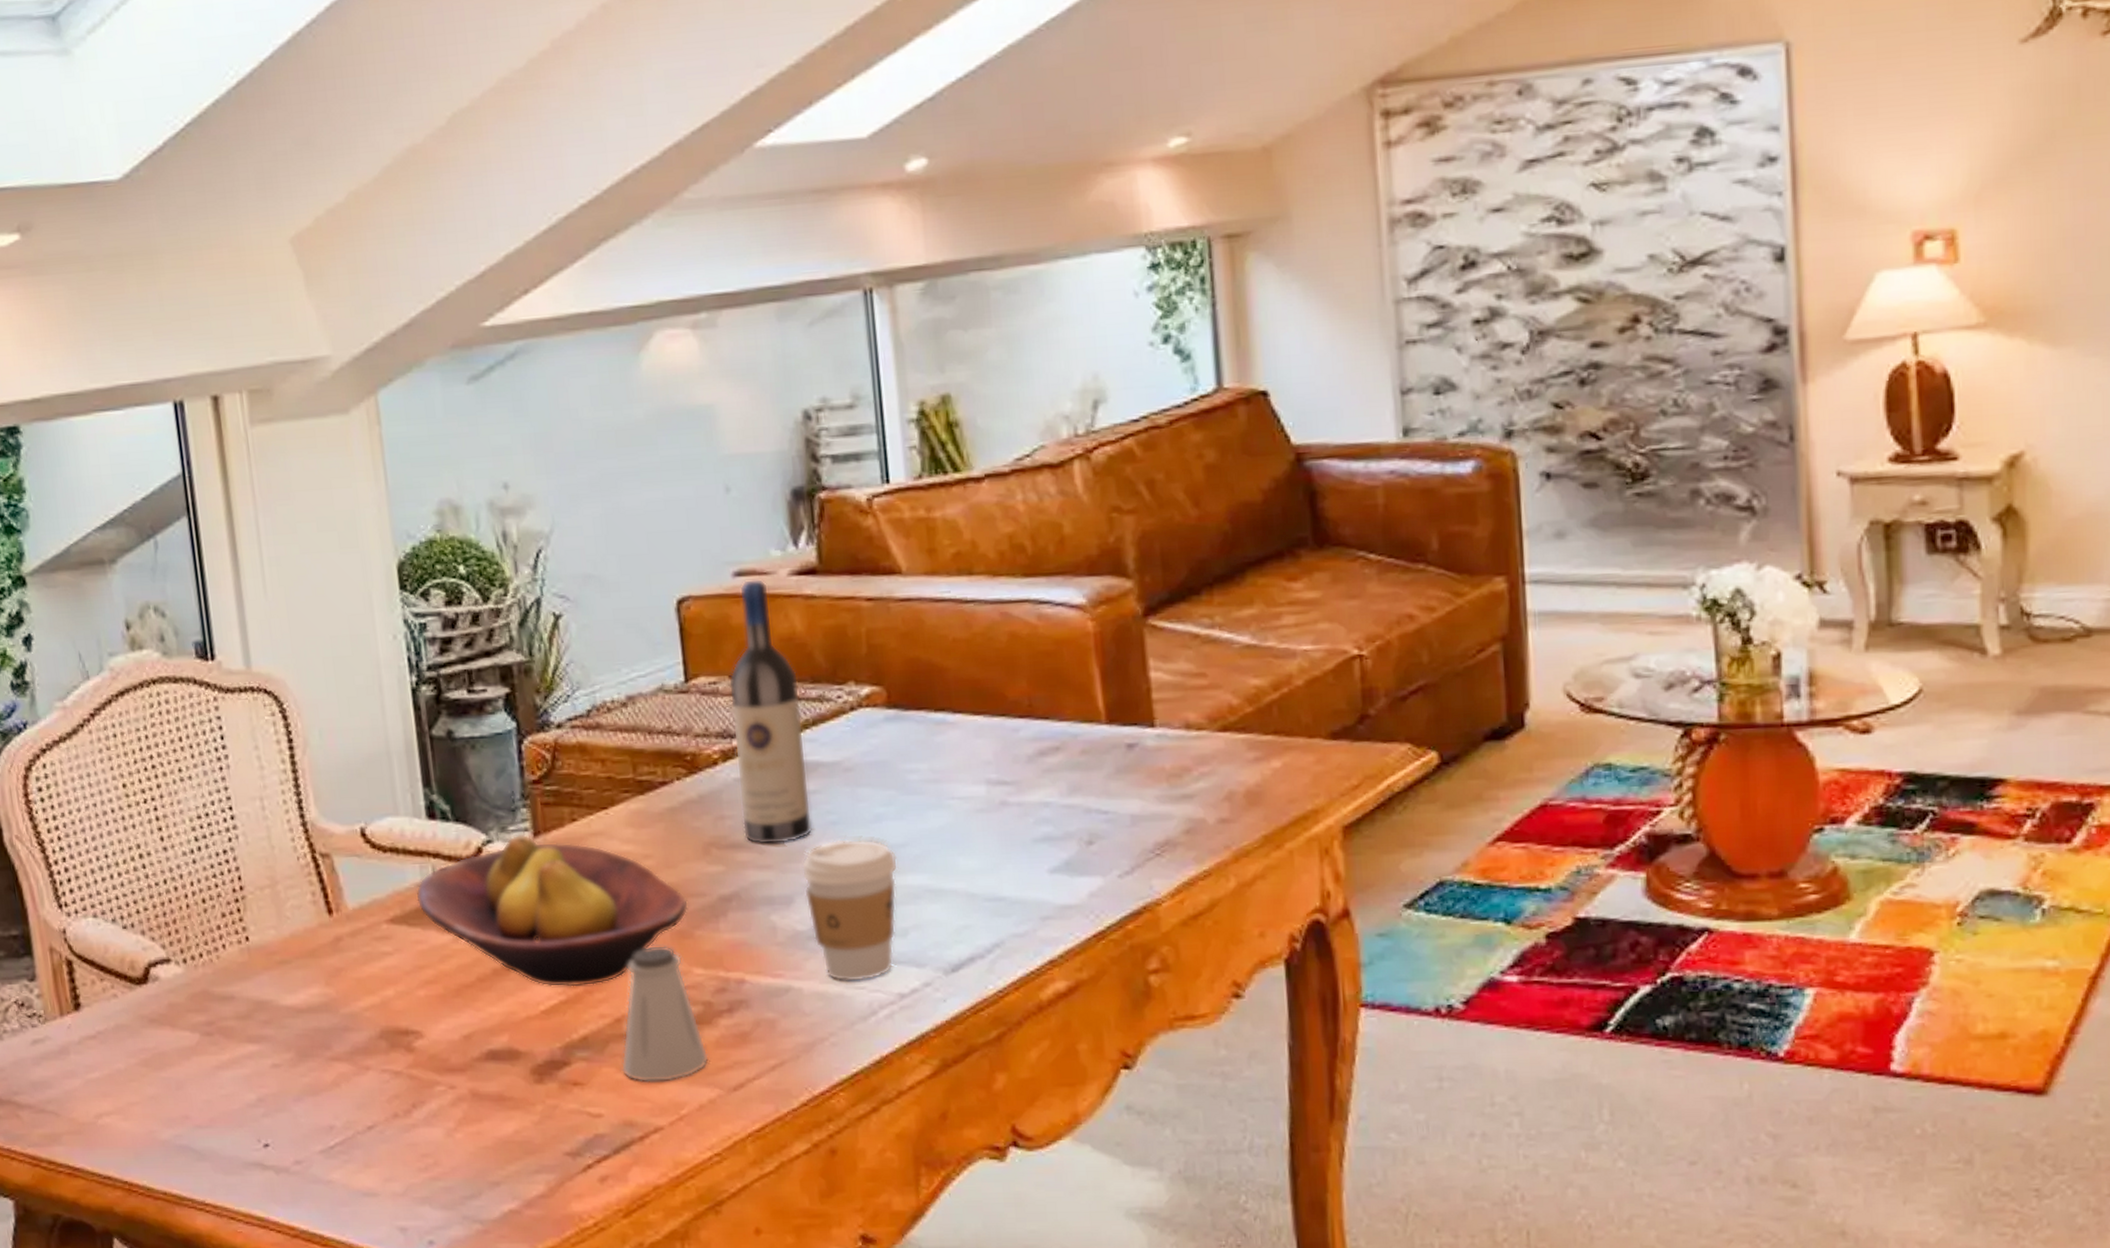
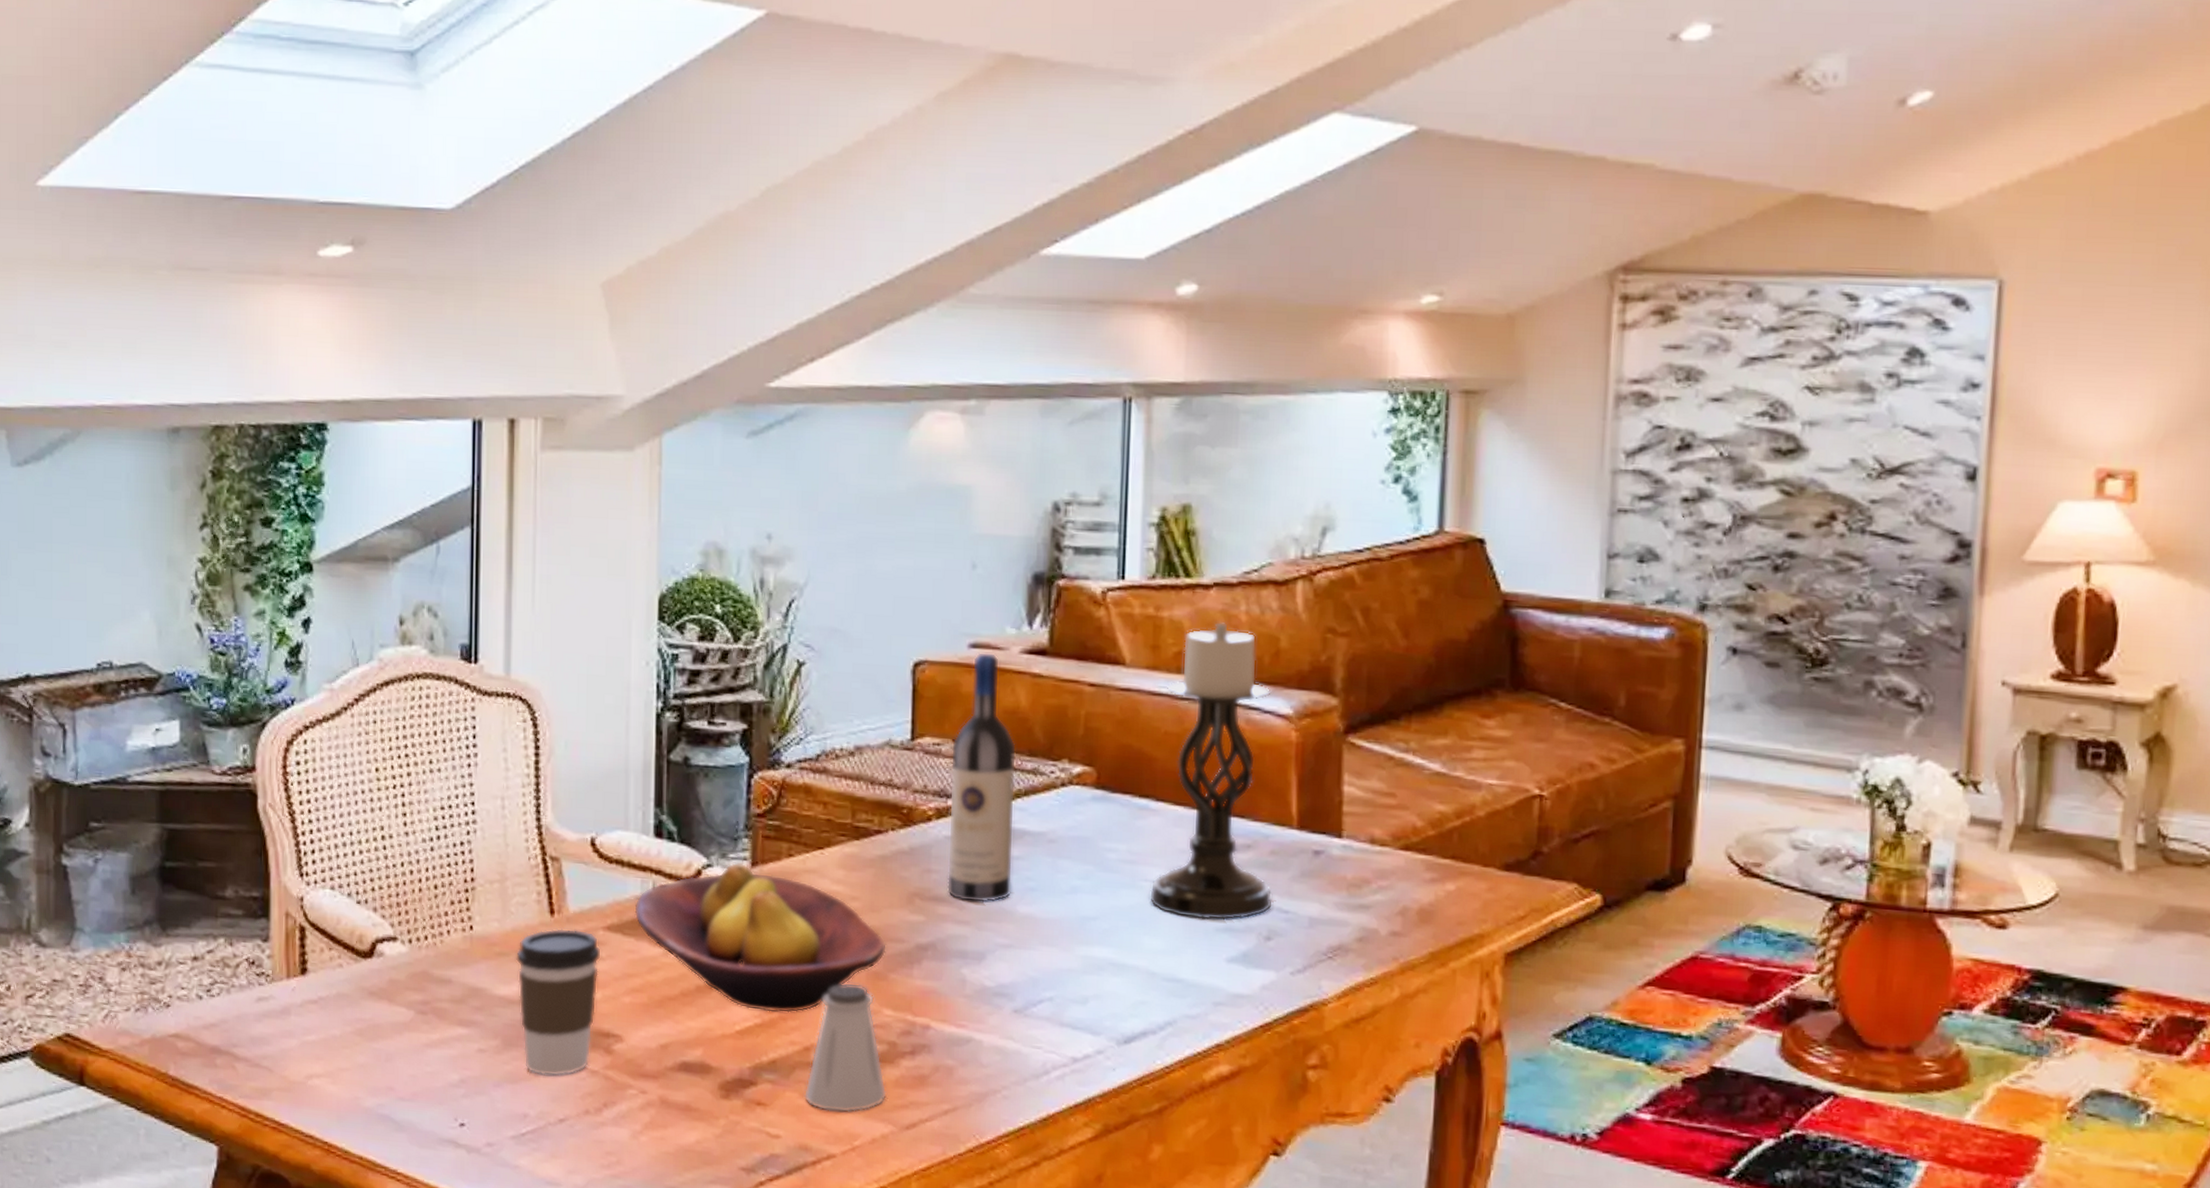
coffee cup: none [297,926,391,1084] -> present [515,928,600,1077]
coffee cup: present [802,839,898,982] -> none [996,905,1087,1041]
candle holder: none [949,514,1090,832] -> present [1149,621,1273,921]

